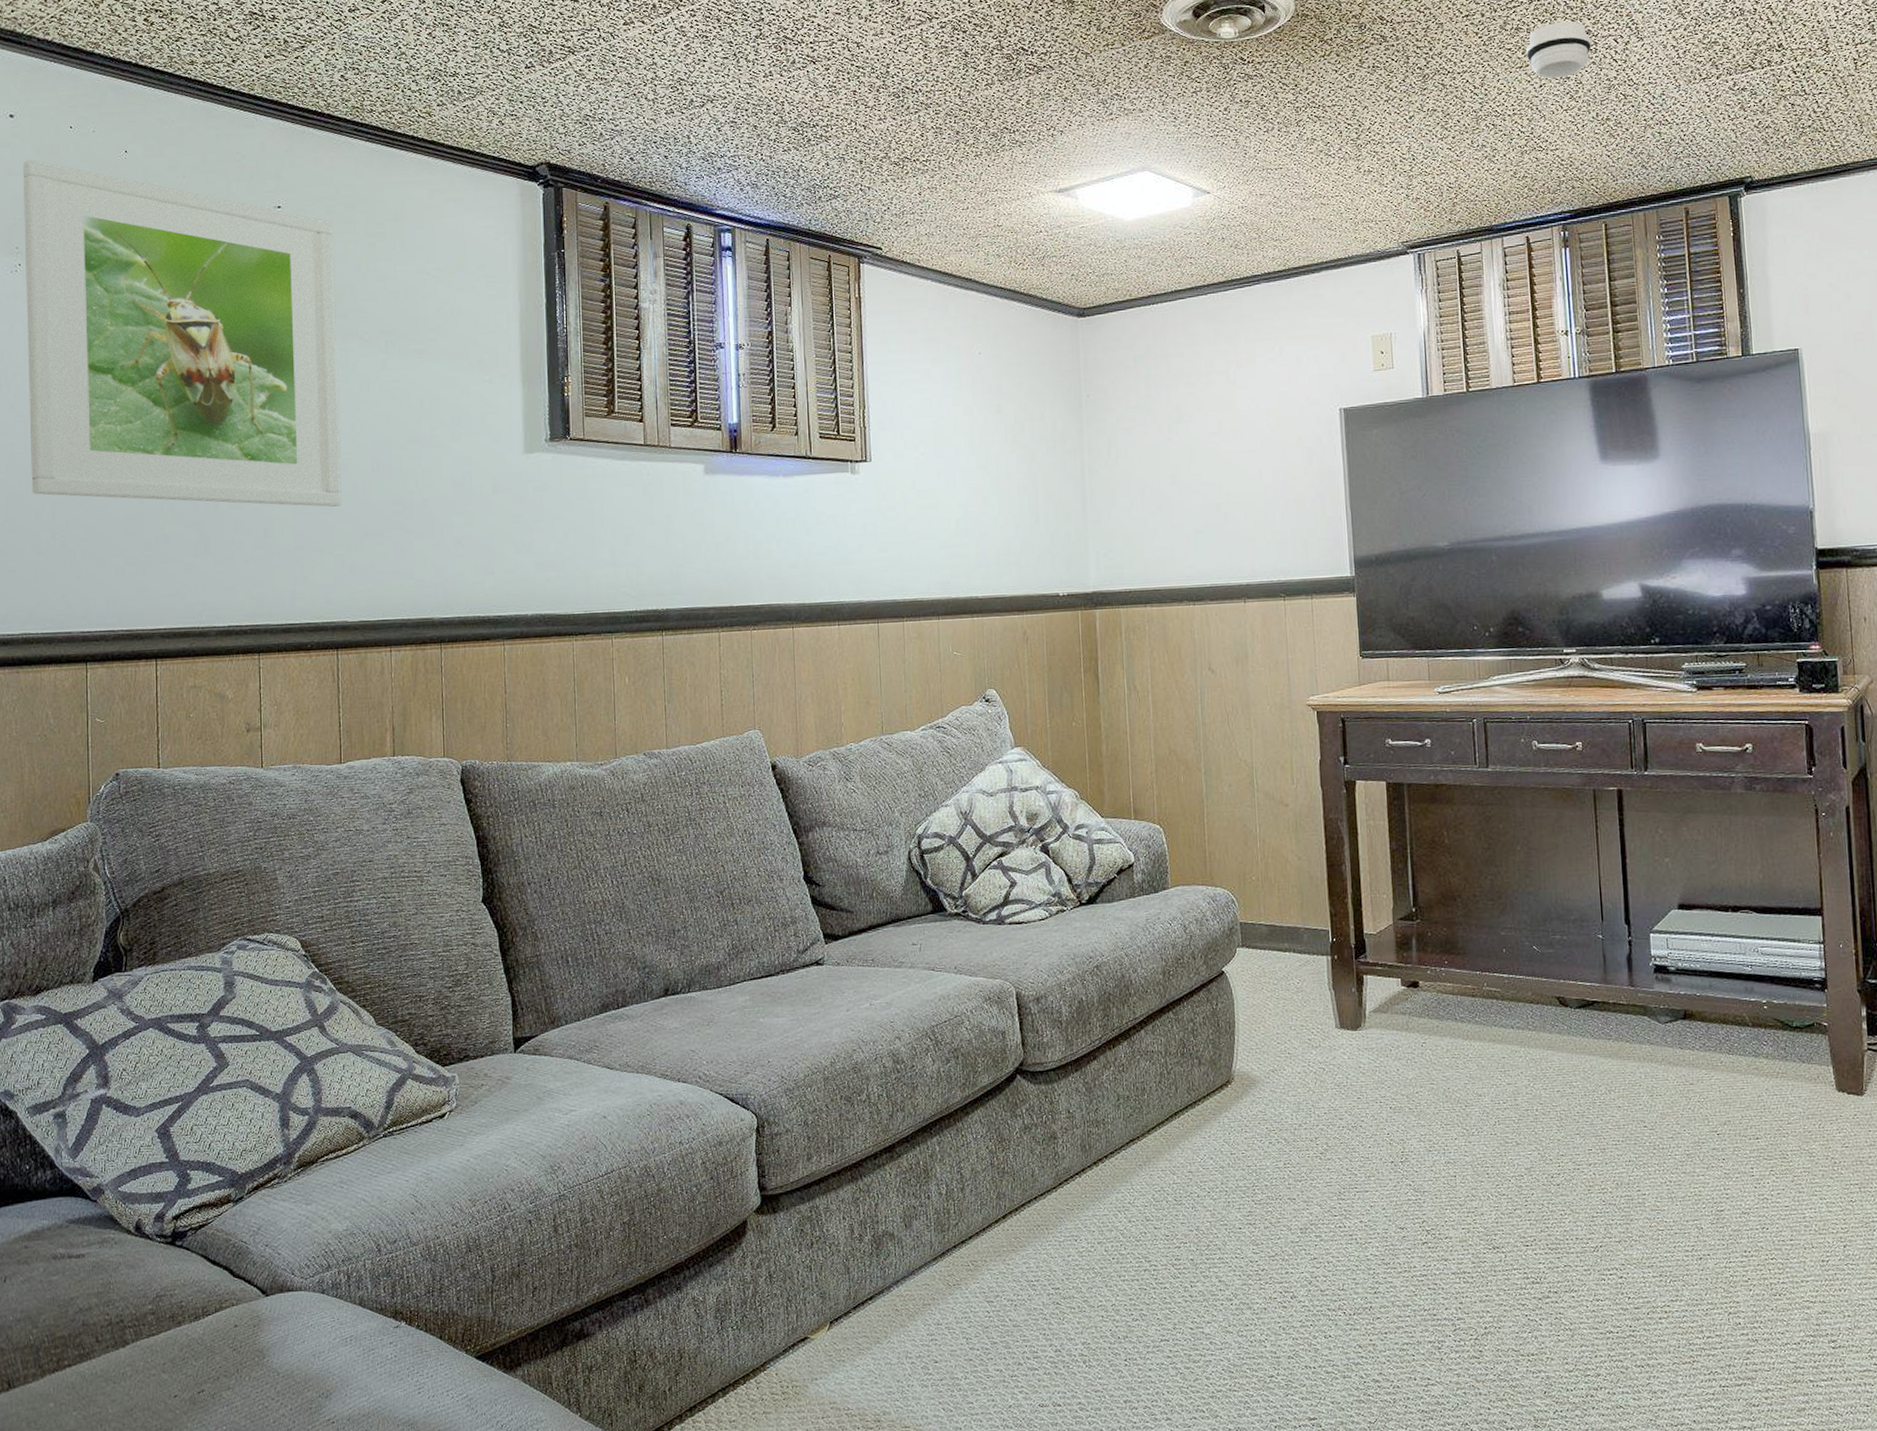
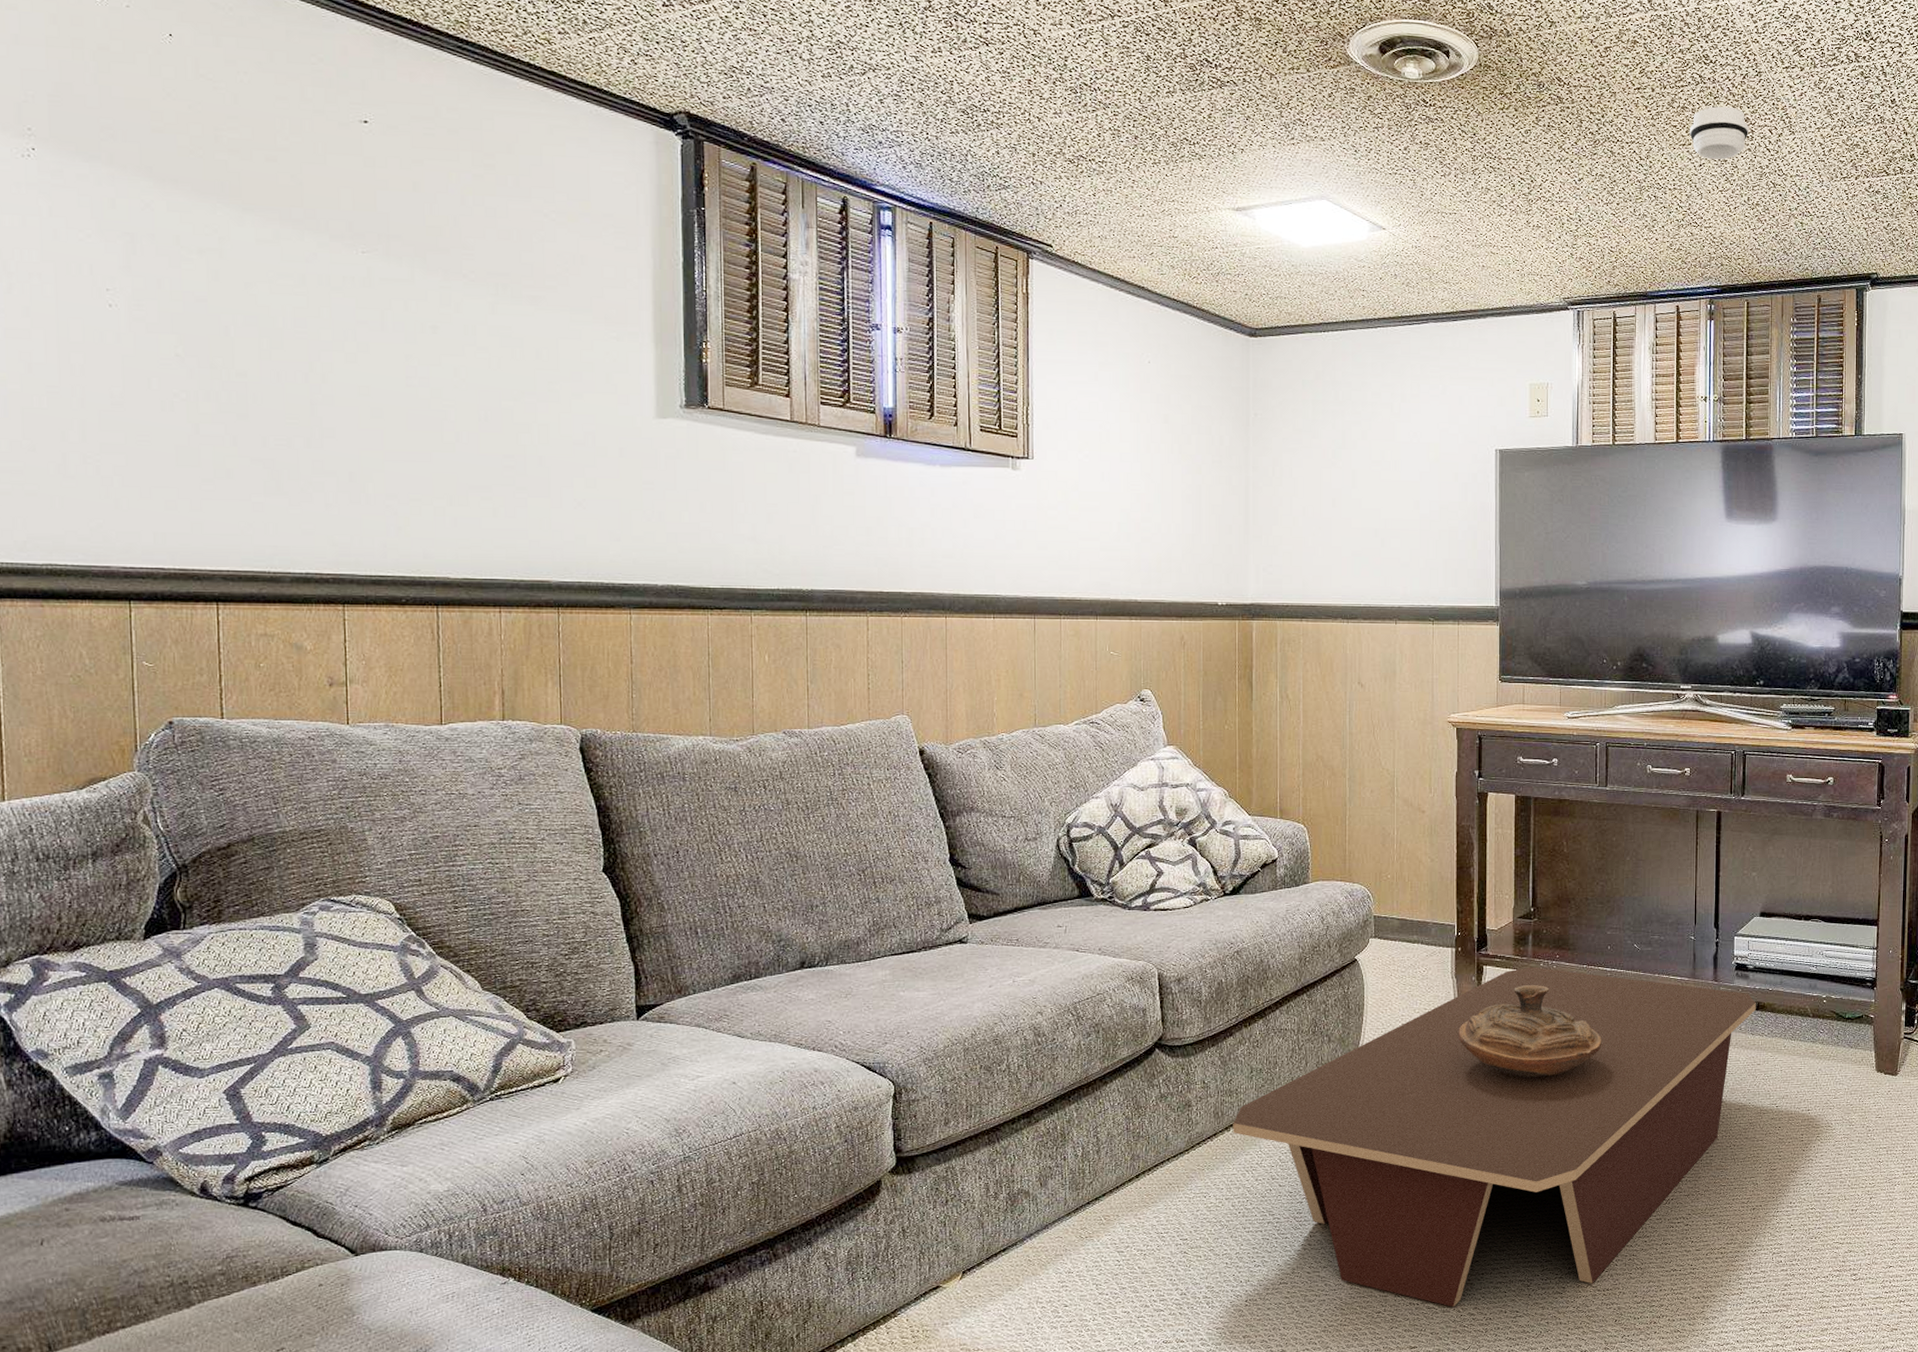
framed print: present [23,159,342,507] -> none [35,28,442,455]
coffee table: none [1101,975,1683,1373] -> present [1233,967,1756,1308]
decorative bowl: none [1340,995,1505,1103] -> present [1458,985,1602,1078]

